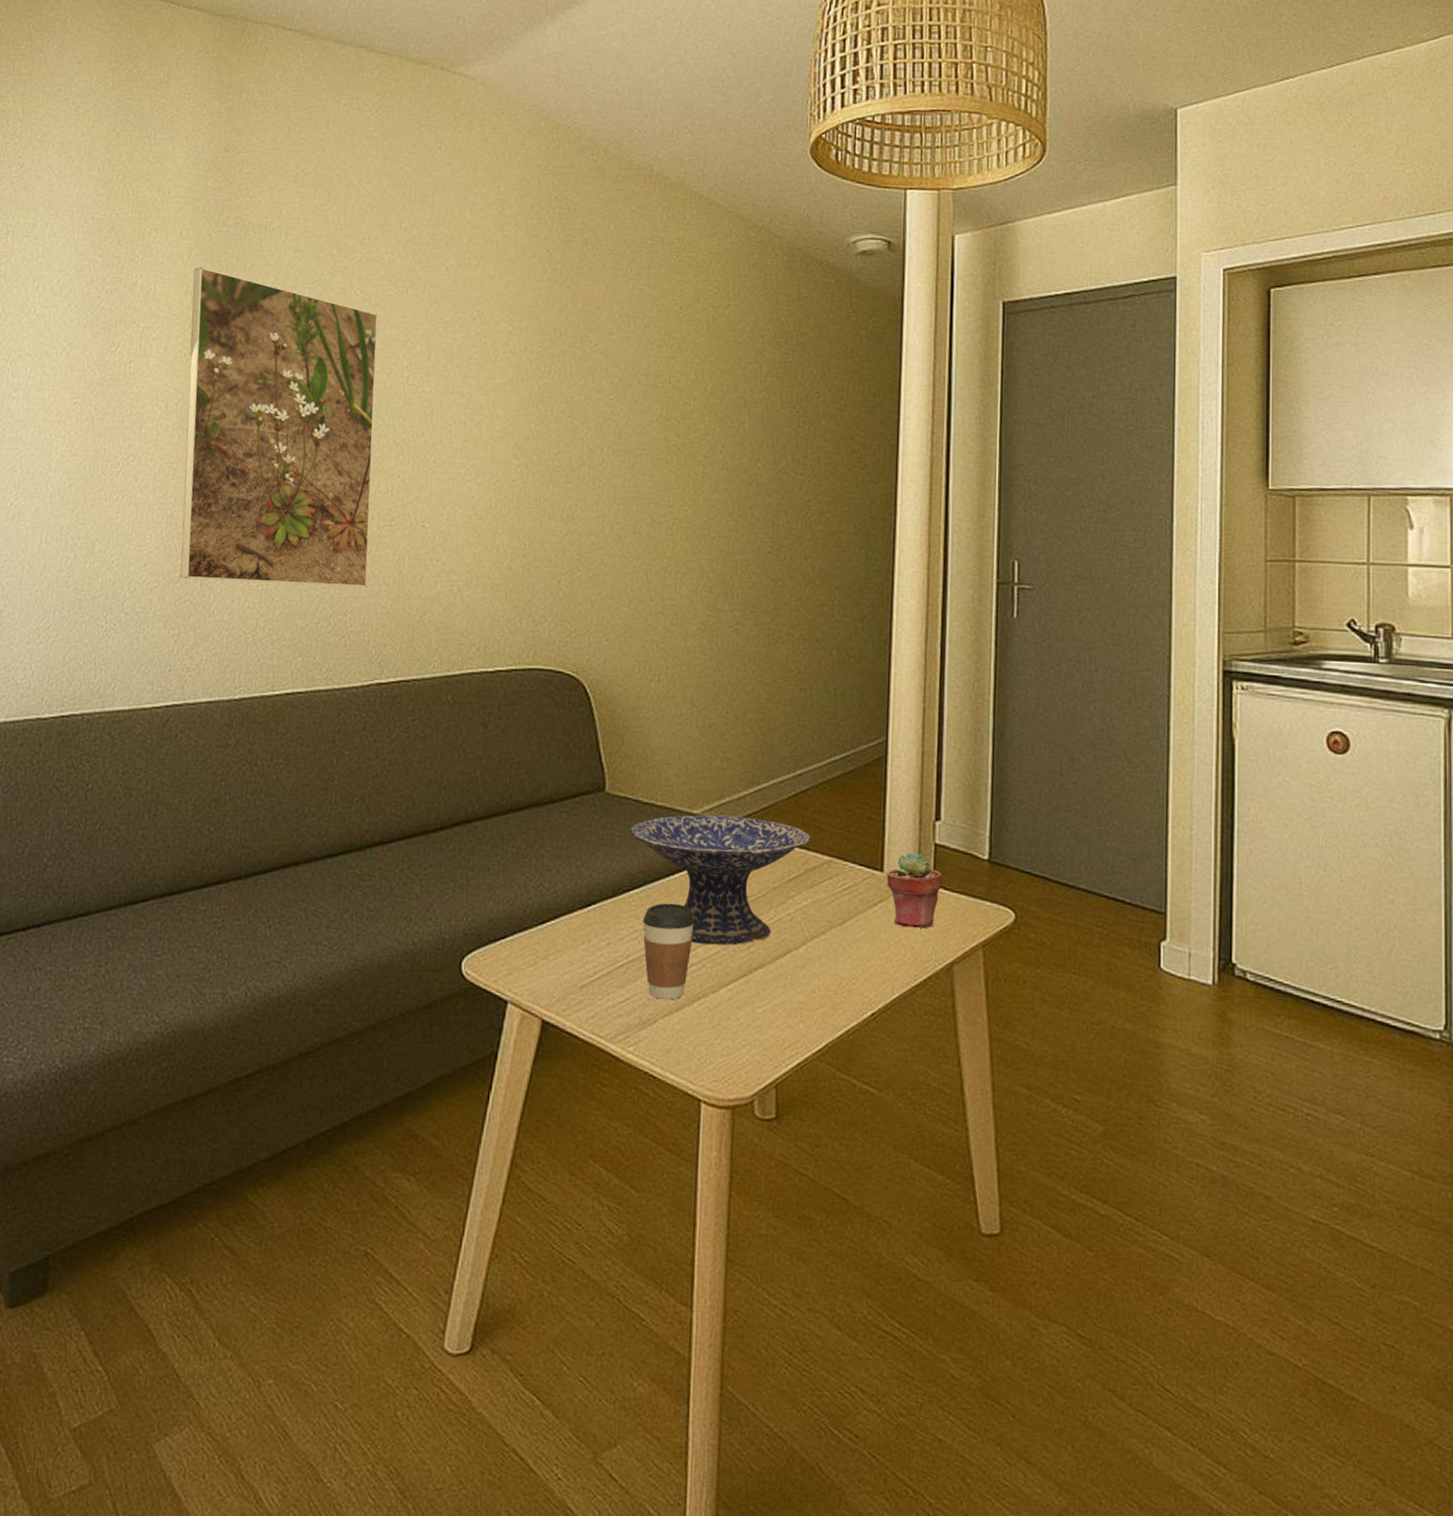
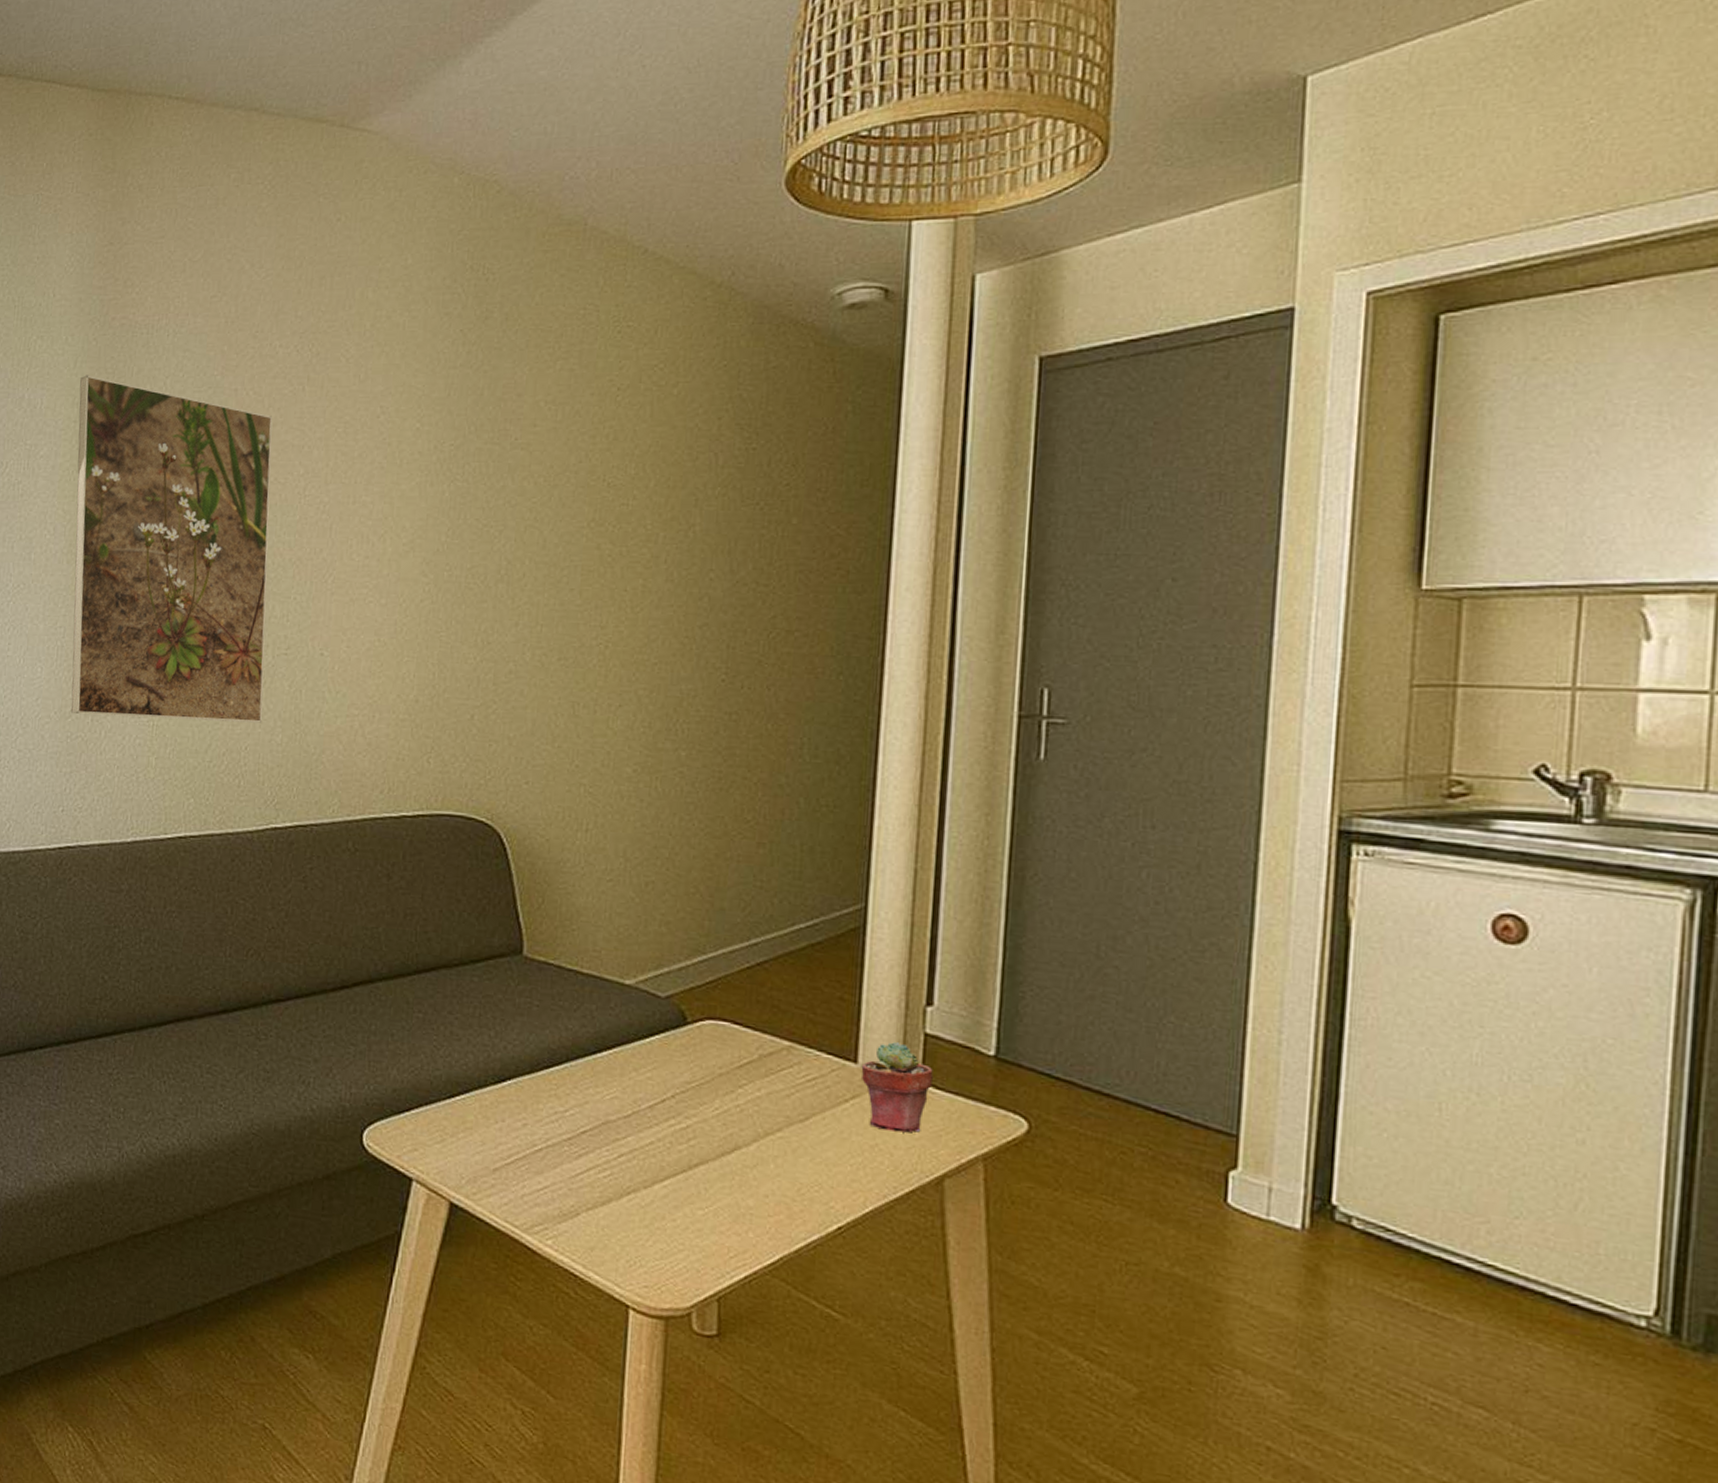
decorative bowl: present [629,815,811,946] -> none [550,985,767,1137]
coffee cup: present [643,903,695,1000] -> none [564,1083,625,1192]

